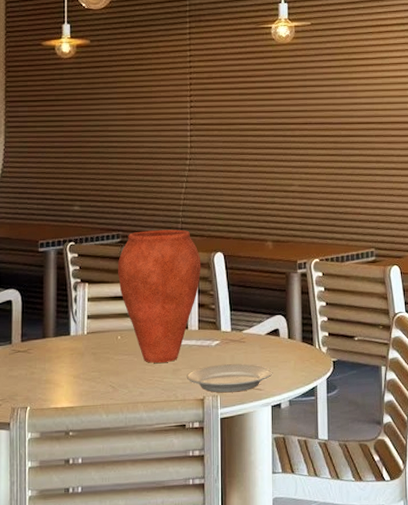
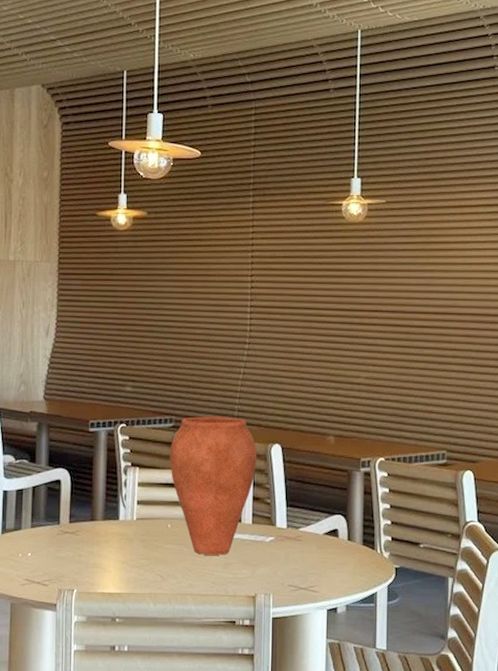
plate: present [186,363,273,393] -> none [238,562,330,592]

